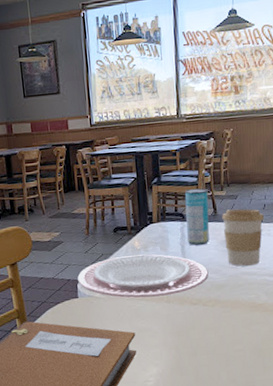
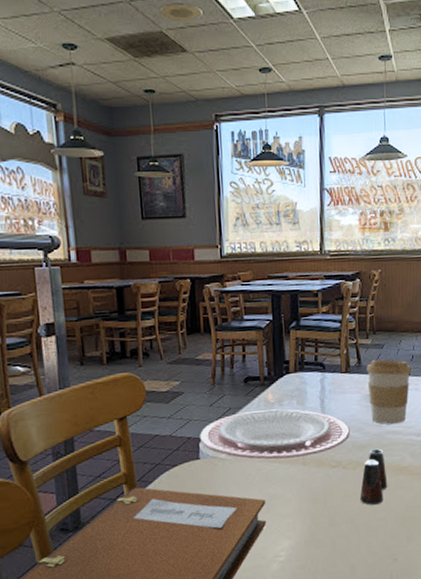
beverage can: present [185,188,210,246] -> none [326,335,353,400]
salt shaker: none [219,288,245,338] -> present [359,449,388,505]

